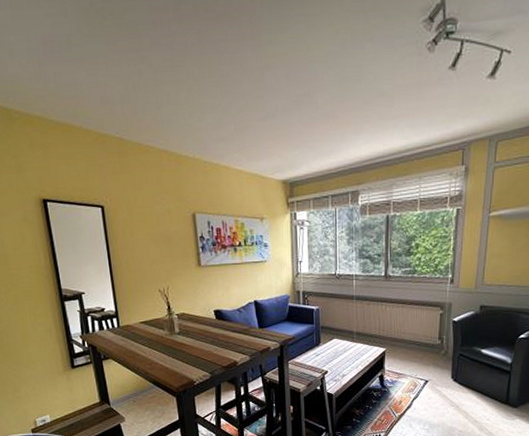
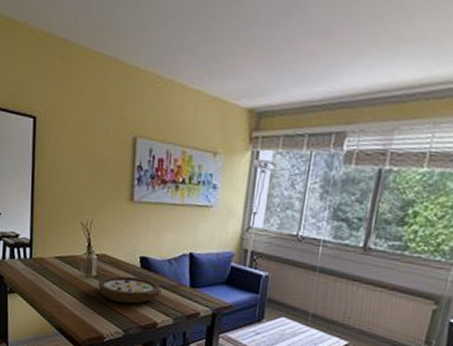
bowl: none [181,327,237,350] -> present [98,274,162,304]

